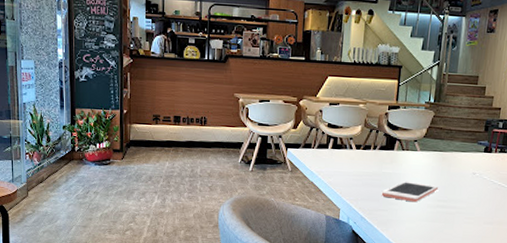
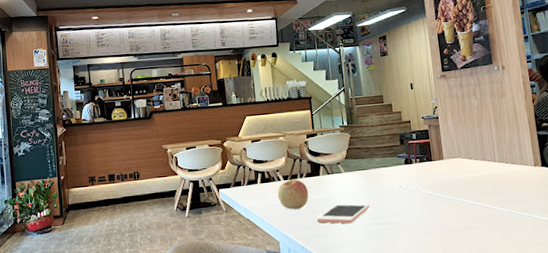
apple: none [346,149,379,180] -> present [277,178,309,209]

